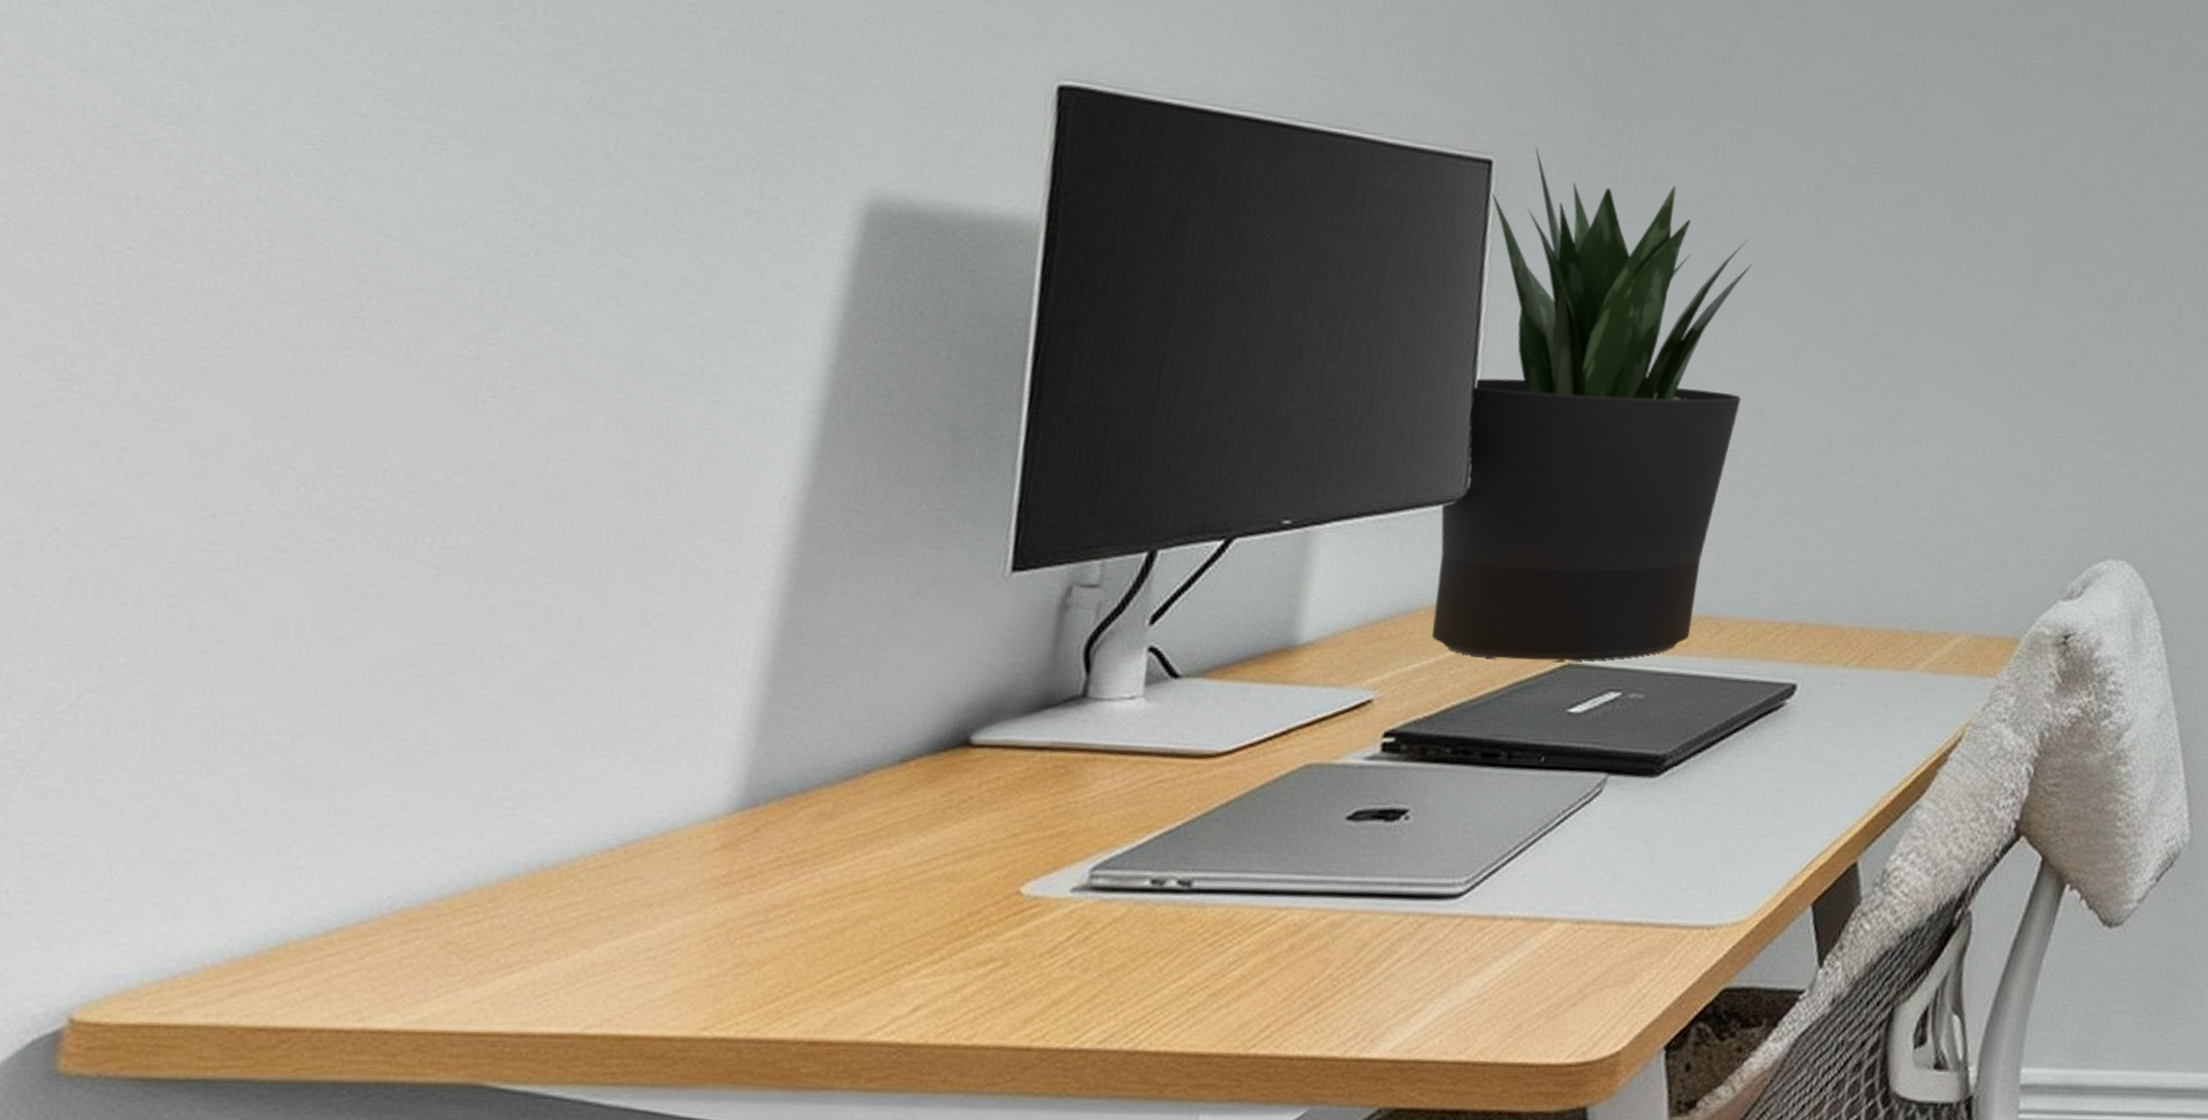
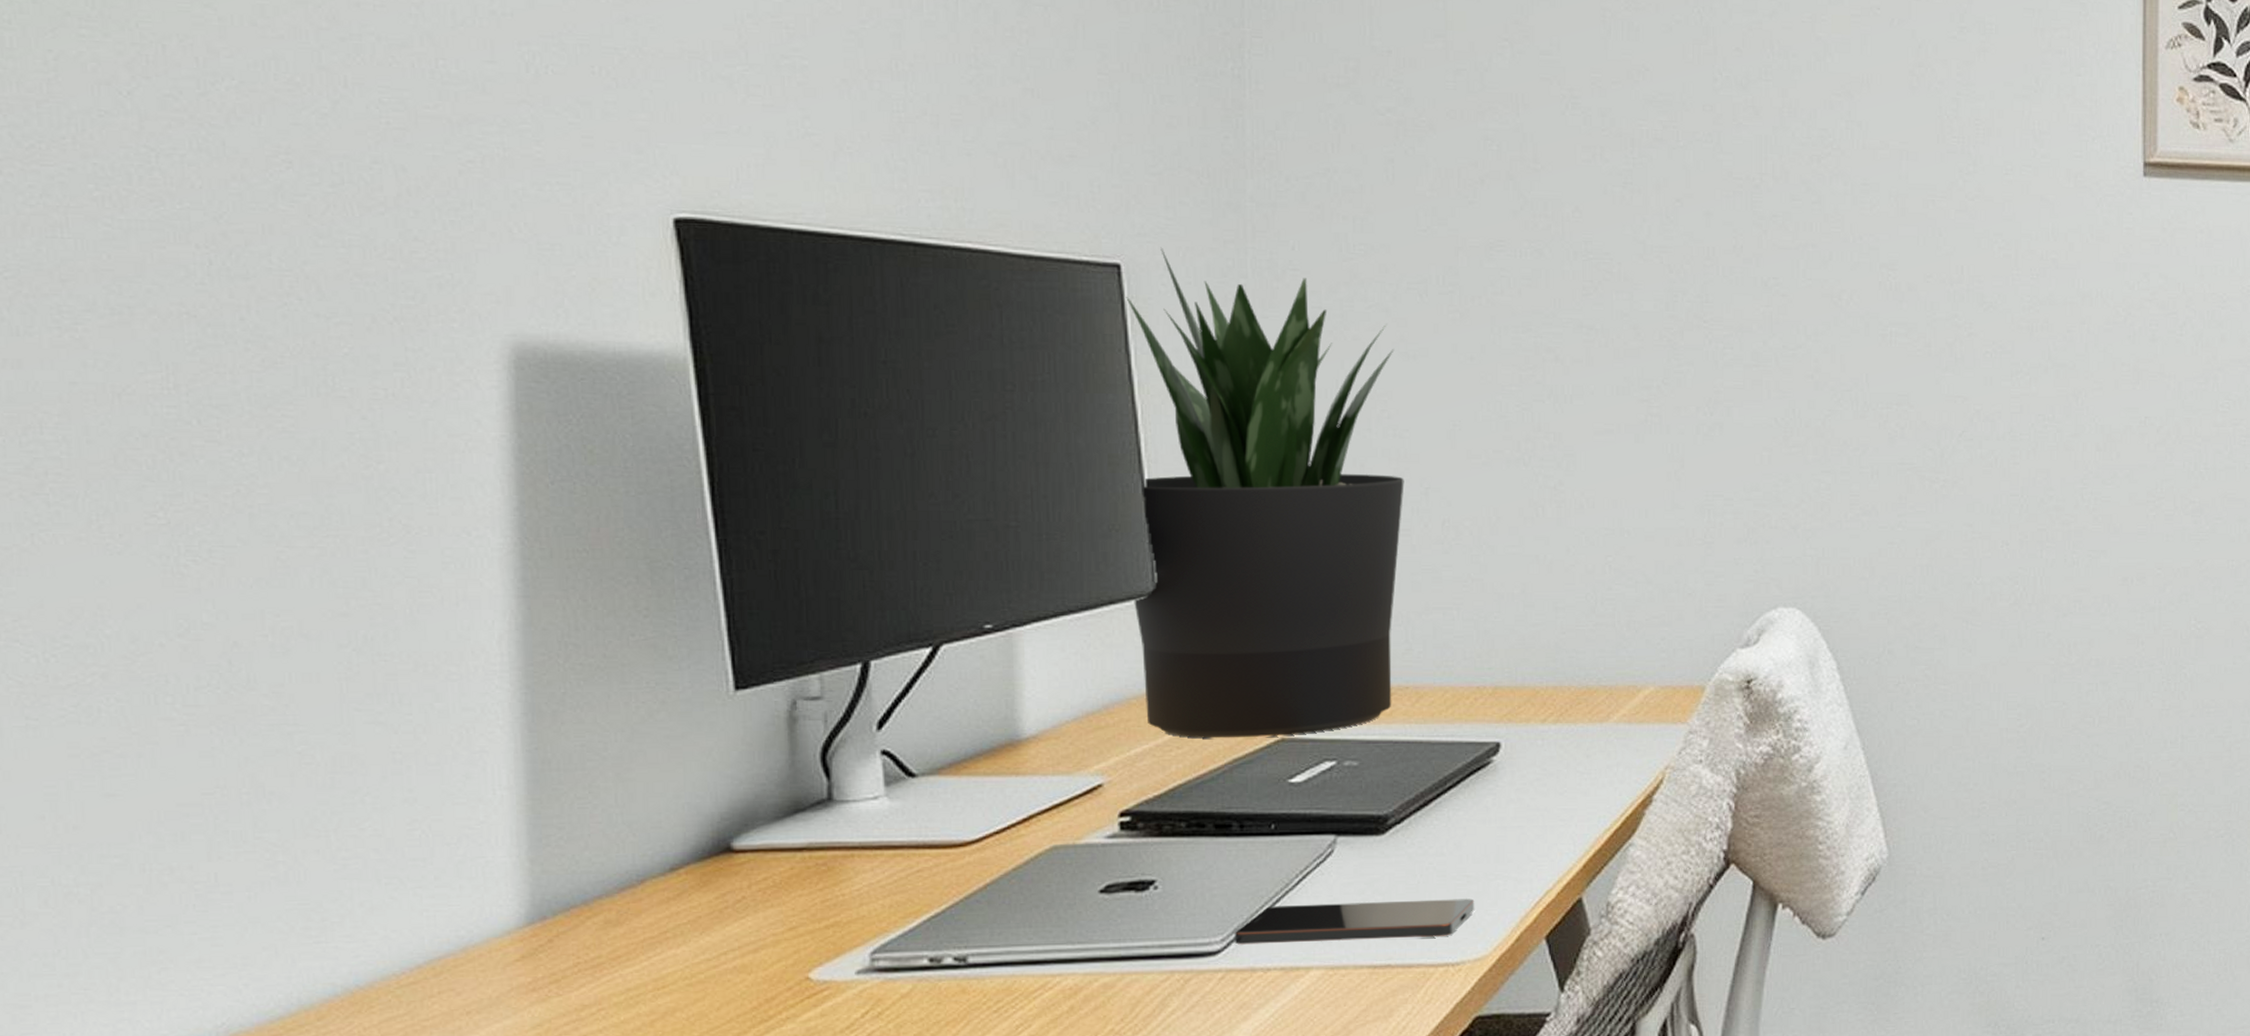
phone: none [1479,848,1743,895] -> present [1234,898,1475,945]

